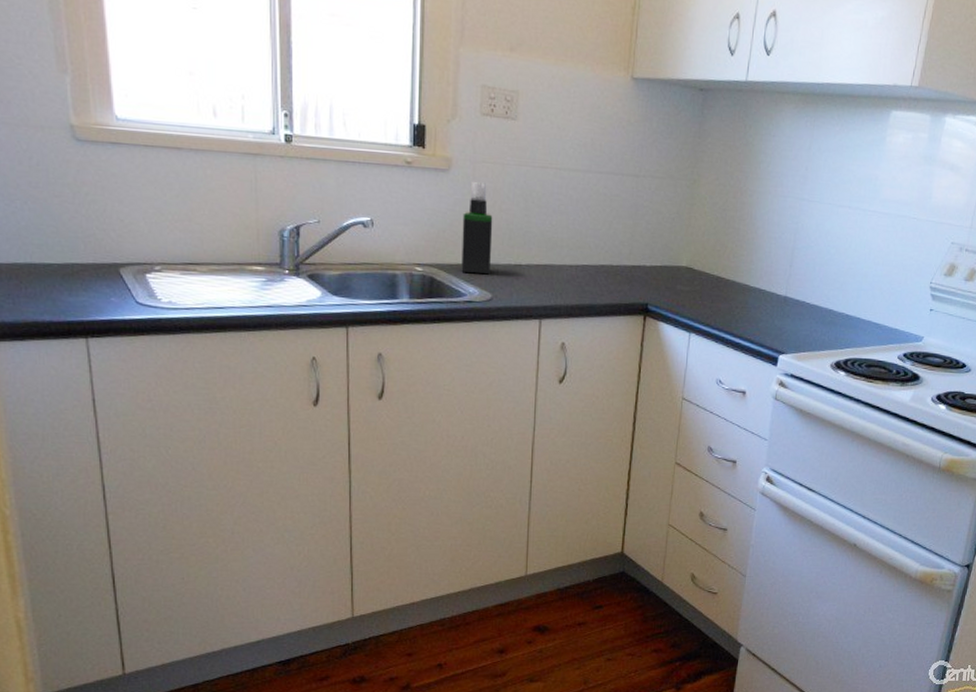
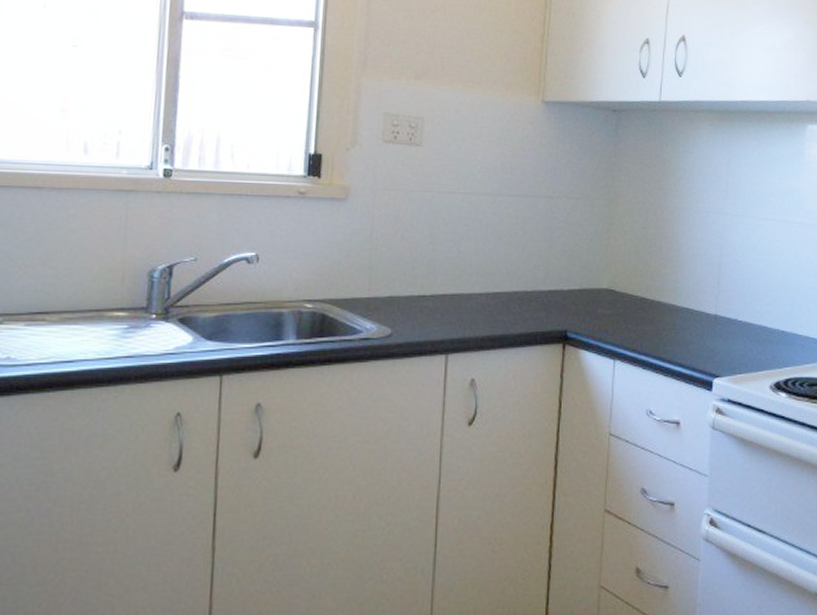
spray bottle: present [461,181,493,275] -> none [357,209,395,308]

